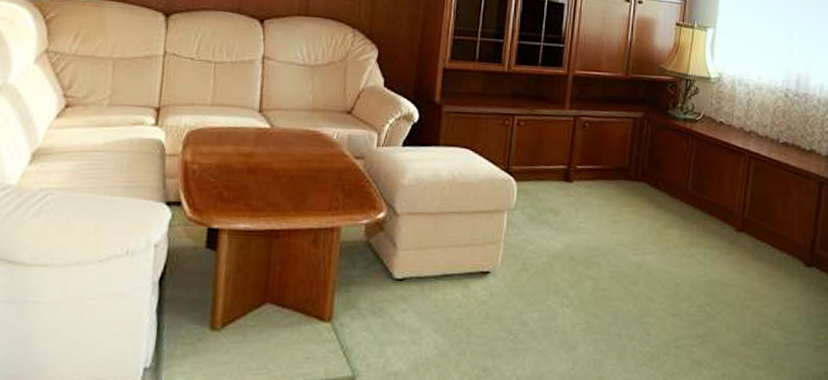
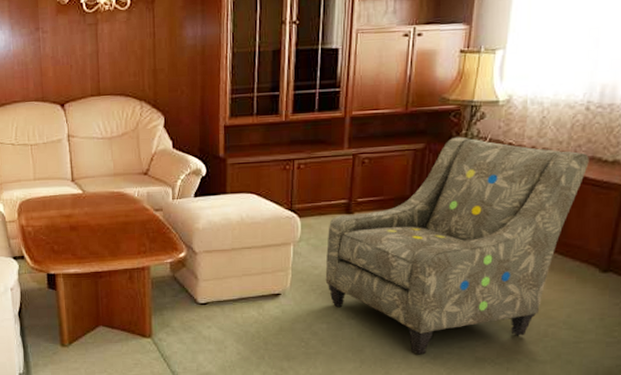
armchair: none [539,109,790,355] -> present [325,136,589,355]

